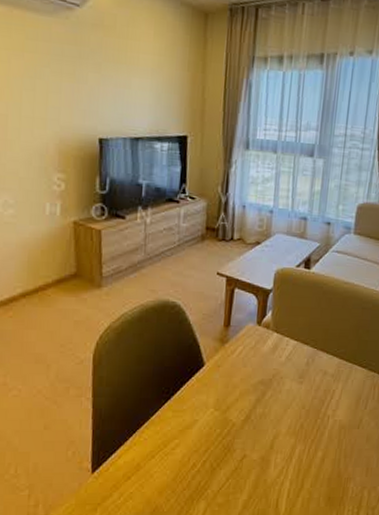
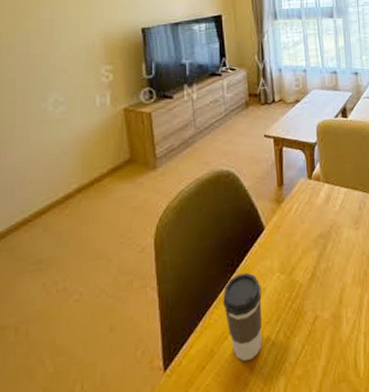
coffee cup: none [154,402,194,481] -> present [223,272,263,362]

